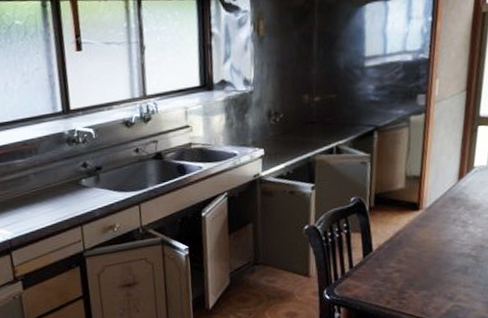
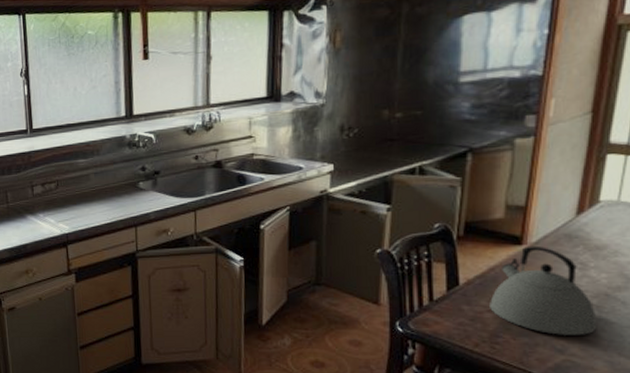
kettle: none [397,209,476,285] -> present [490,245,597,335]

